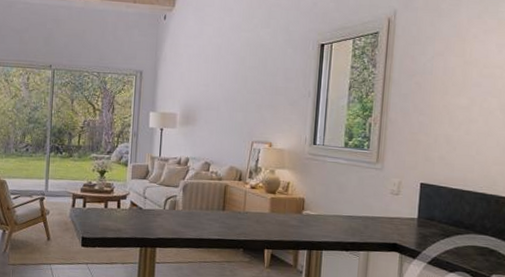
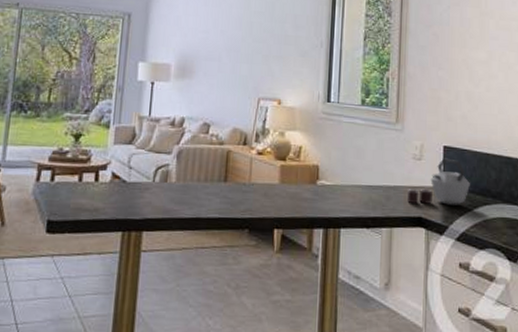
kettle: none [384,193,444,234] -> present [407,158,470,205]

